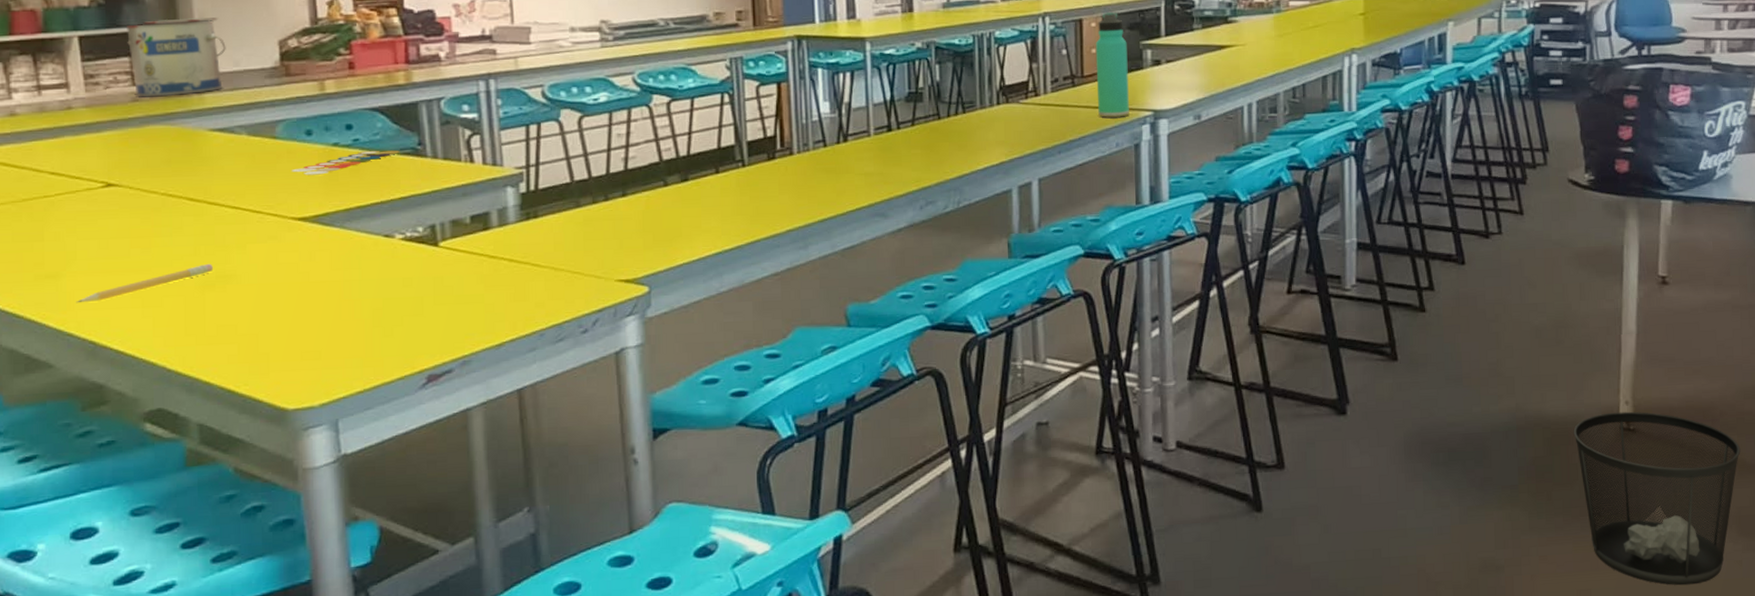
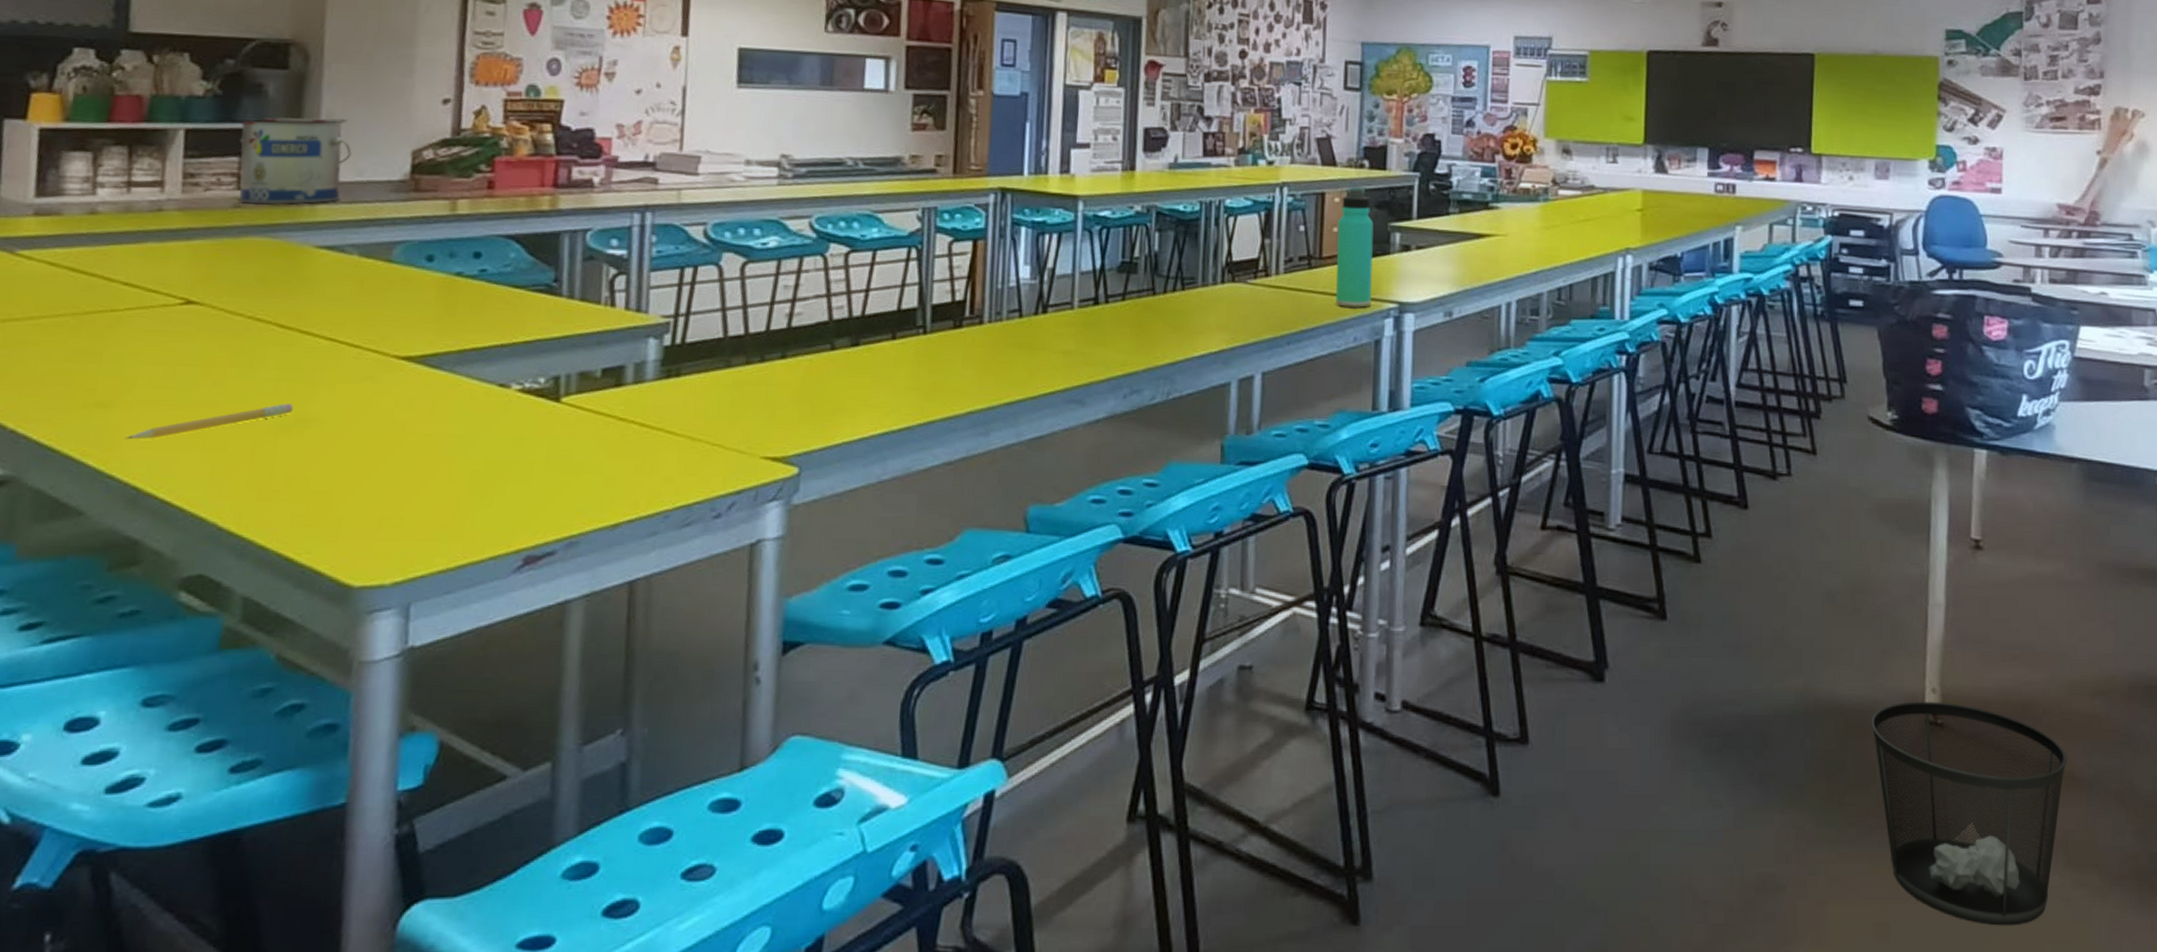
paint palette: present [291,150,400,176] -> none [402,284,532,309]

